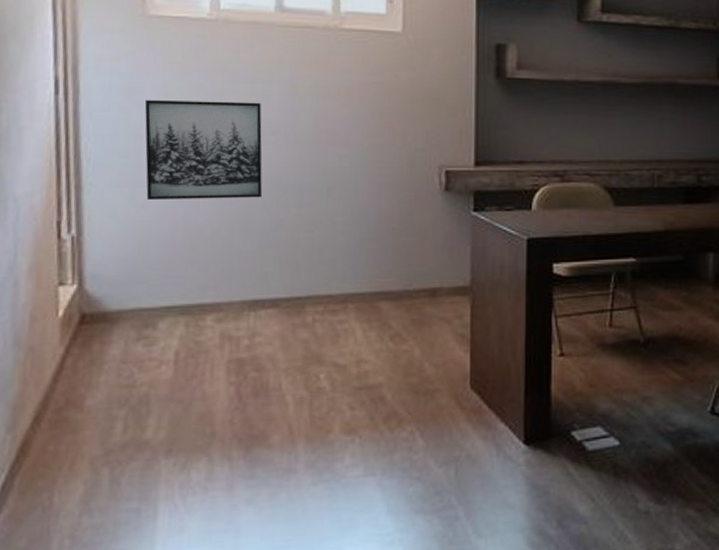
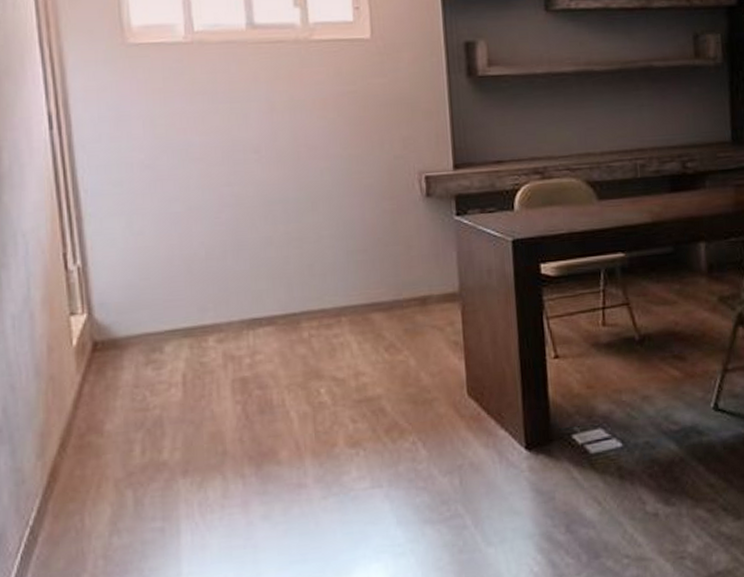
wall art: present [144,100,262,200] -> none [132,121,250,226]

